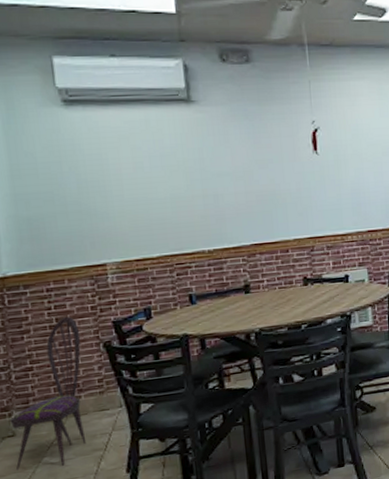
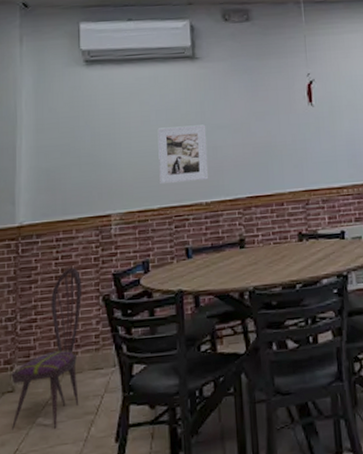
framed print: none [152,172,210,233] -> present [157,124,208,185]

